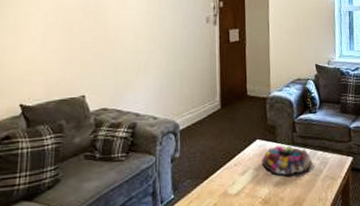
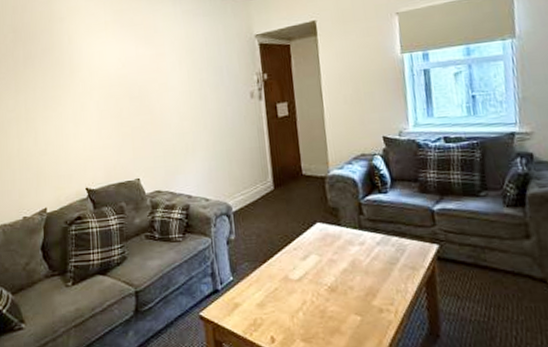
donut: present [261,145,313,176] -> none [324,229,387,263]

